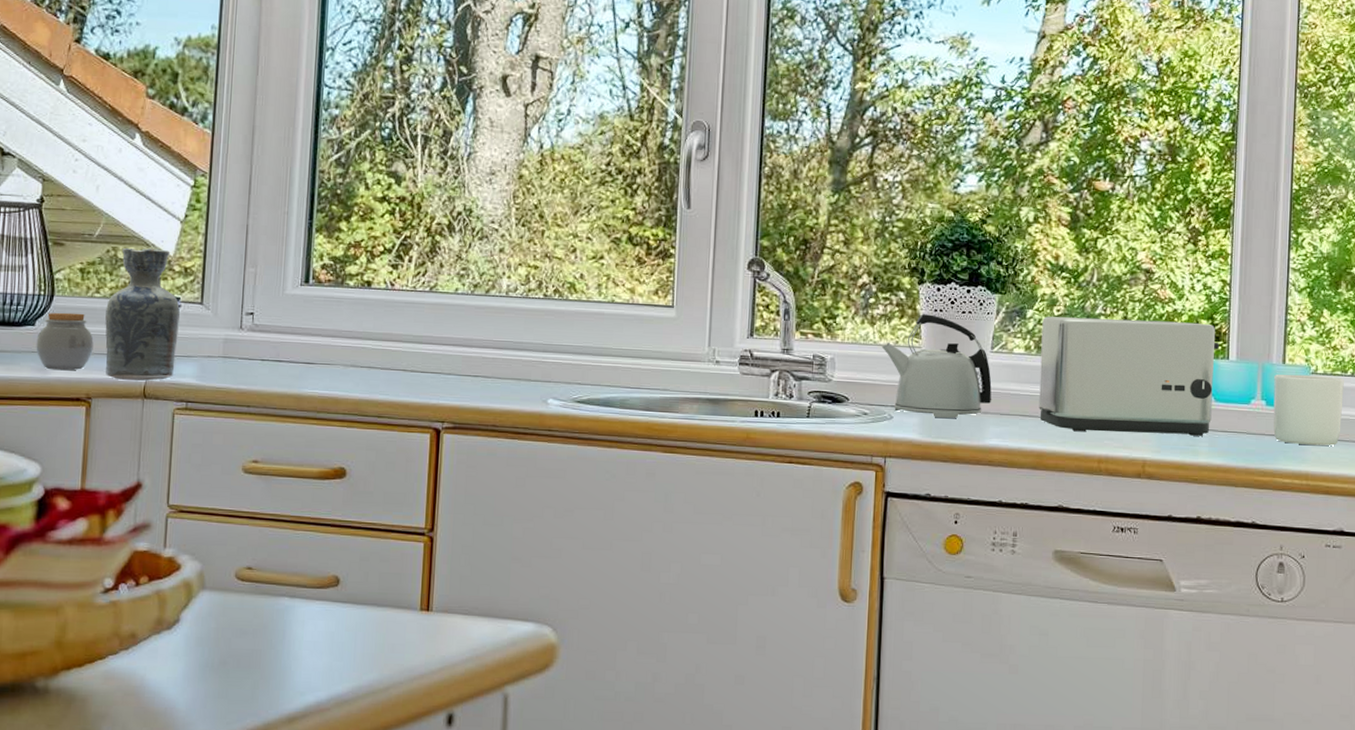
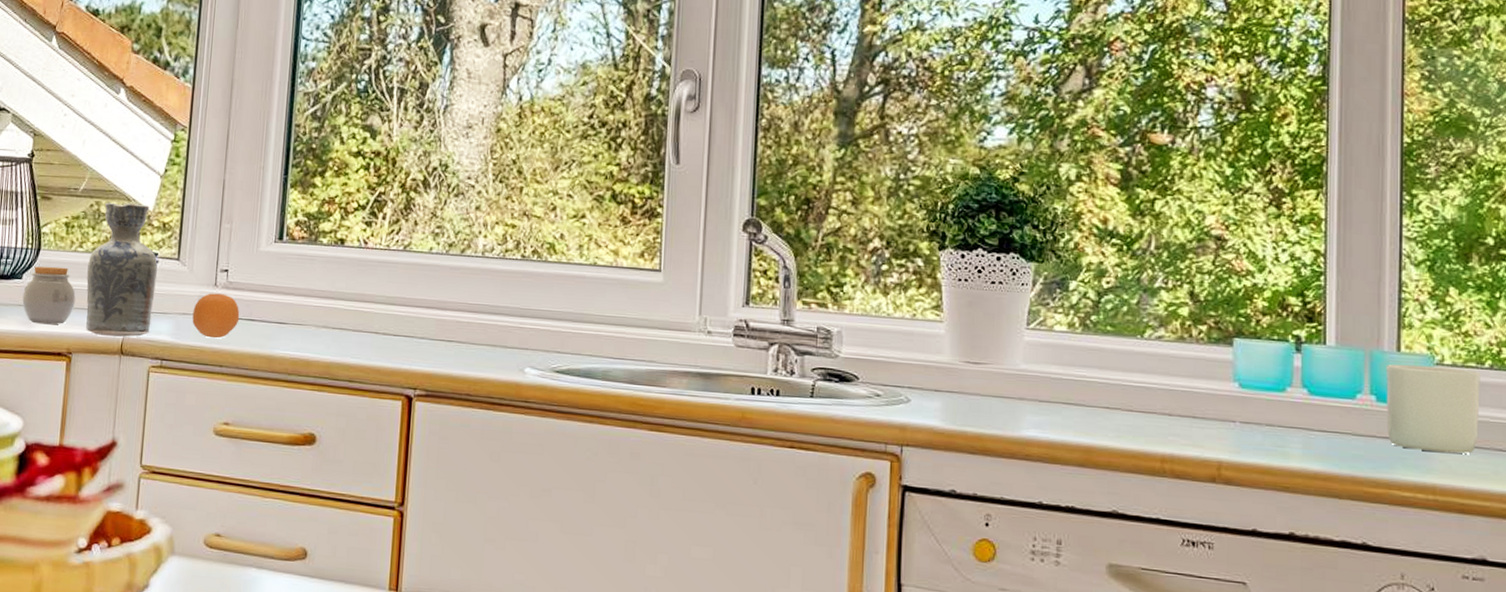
fruit: none [217,335,267,380] -> present [192,293,240,339]
kettle: present [881,314,992,419] -> none [896,284,1029,404]
toaster: present [1039,316,1219,436] -> none [1086,289,1313,436]

